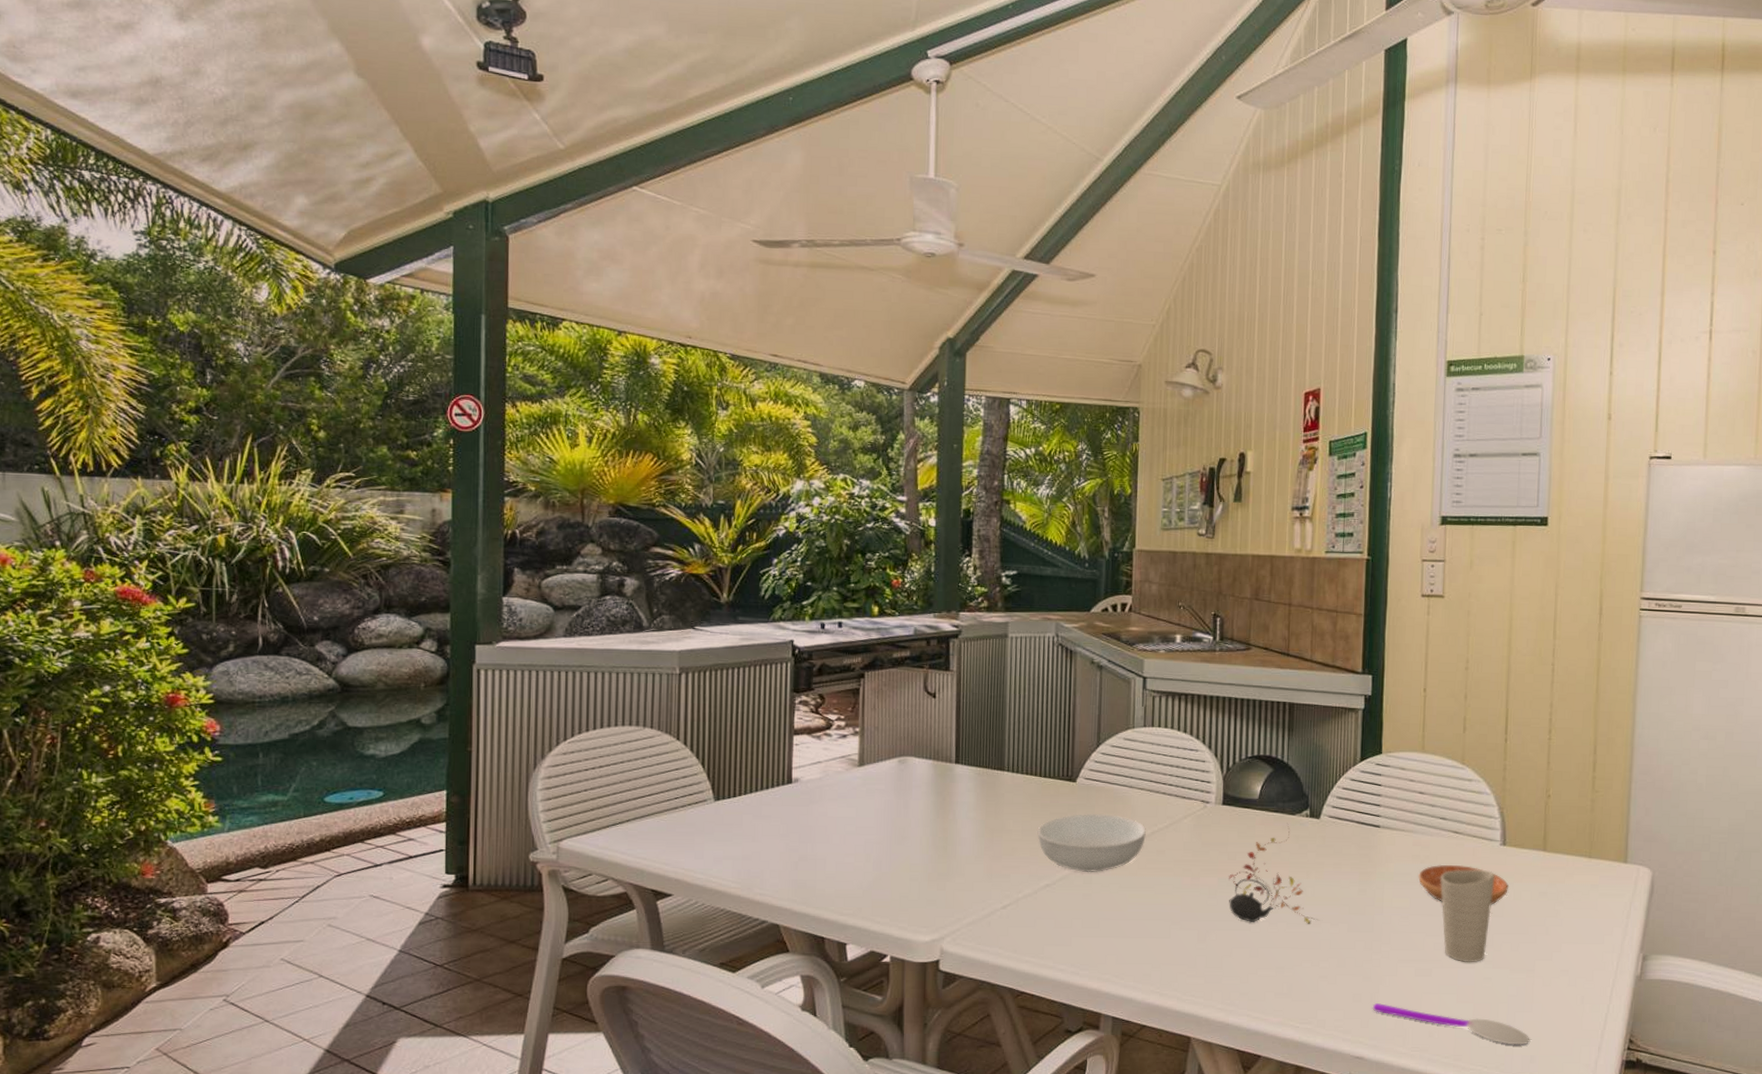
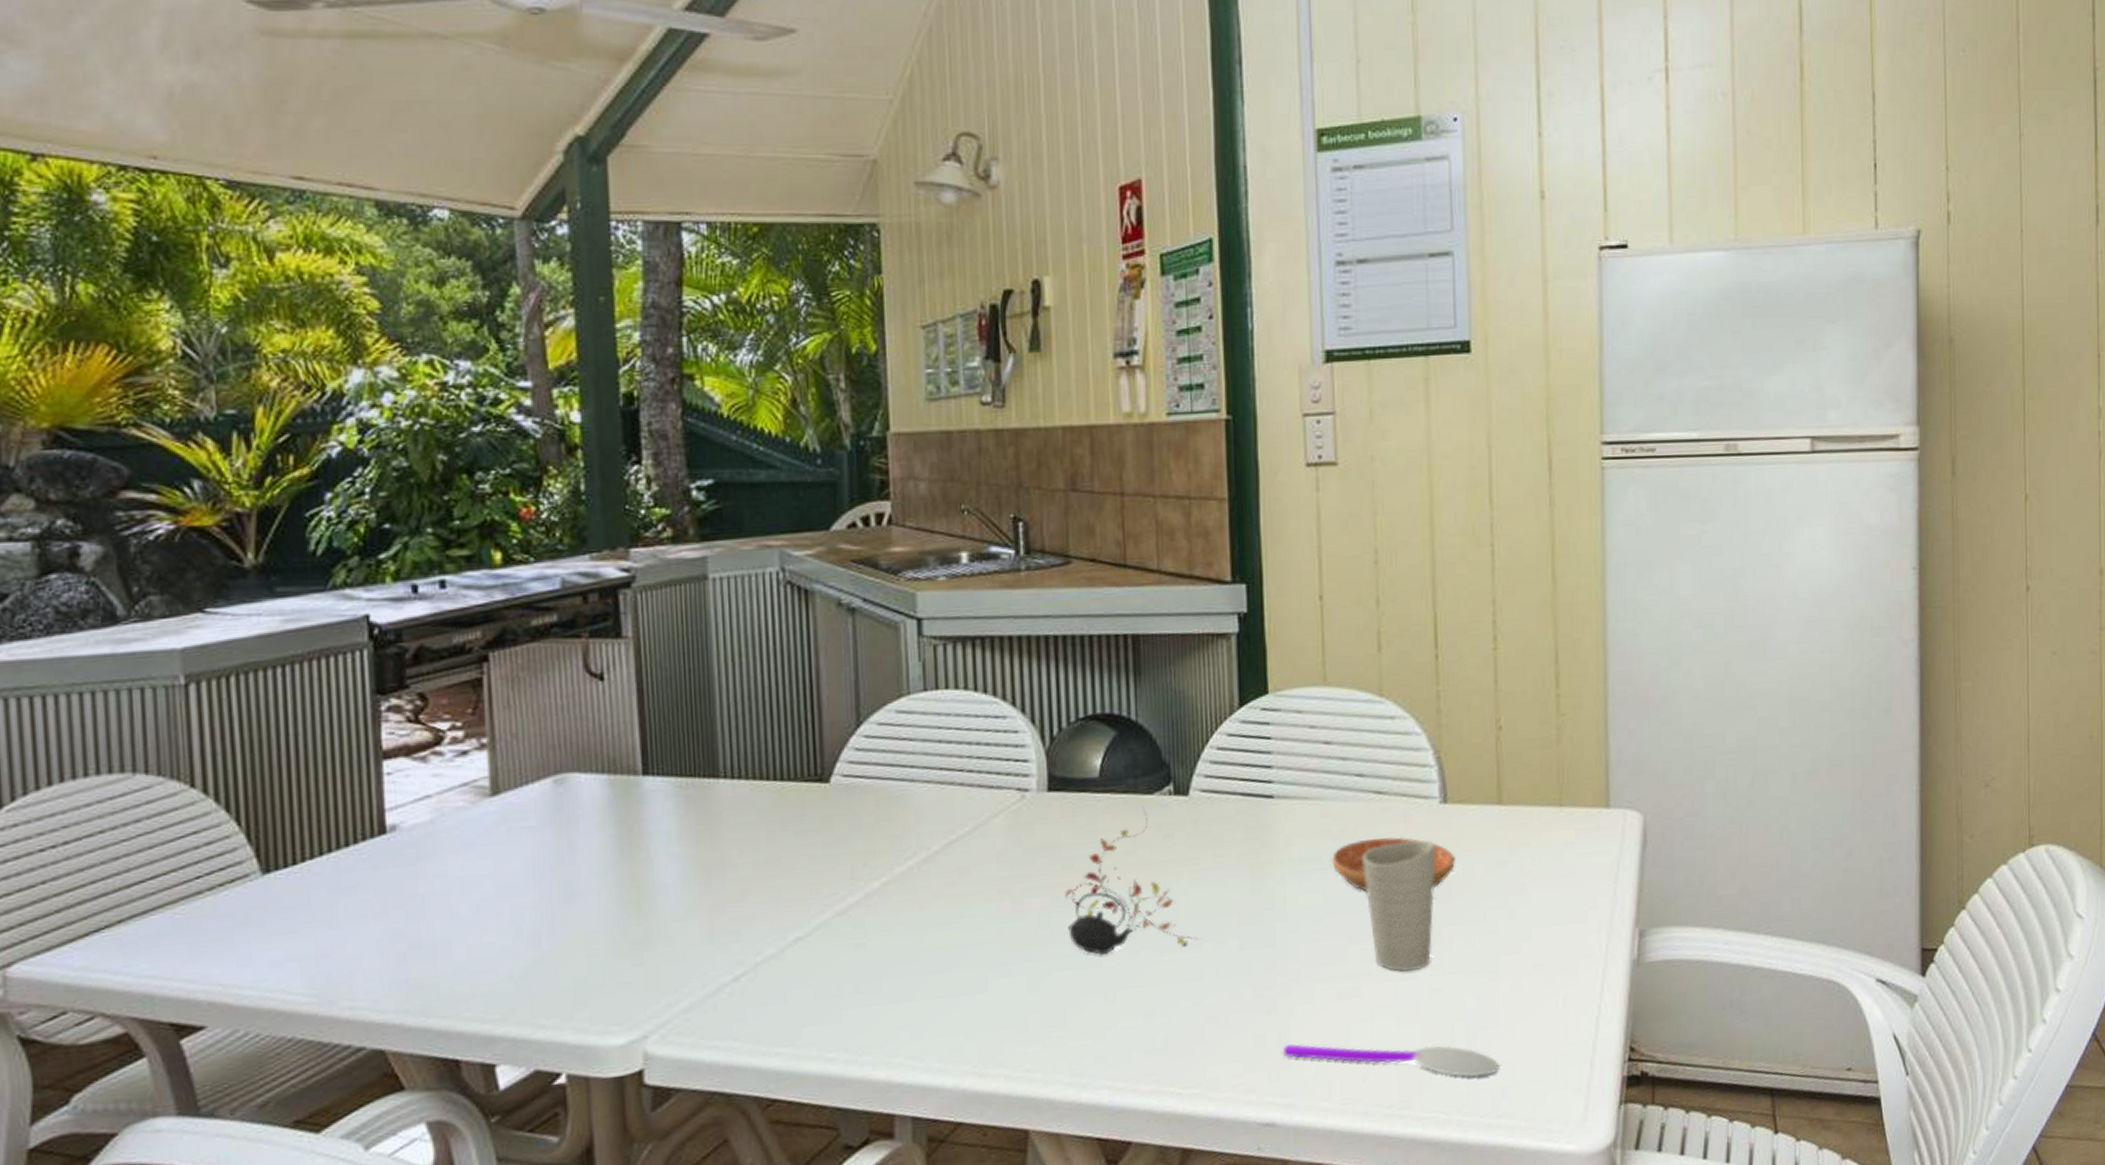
serving bowl: present [1037,813,1146,873] -> none [777,823,940,913]

